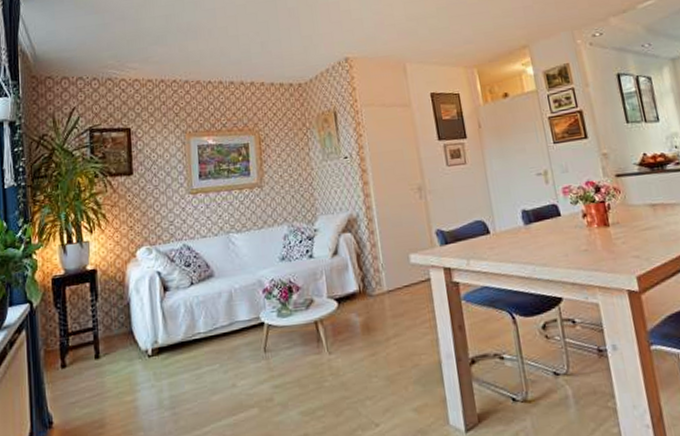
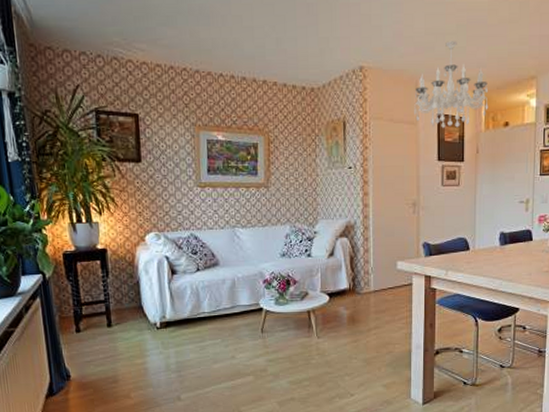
chandelier: none [404,22,484,108] -> present [414,41,489,129]

